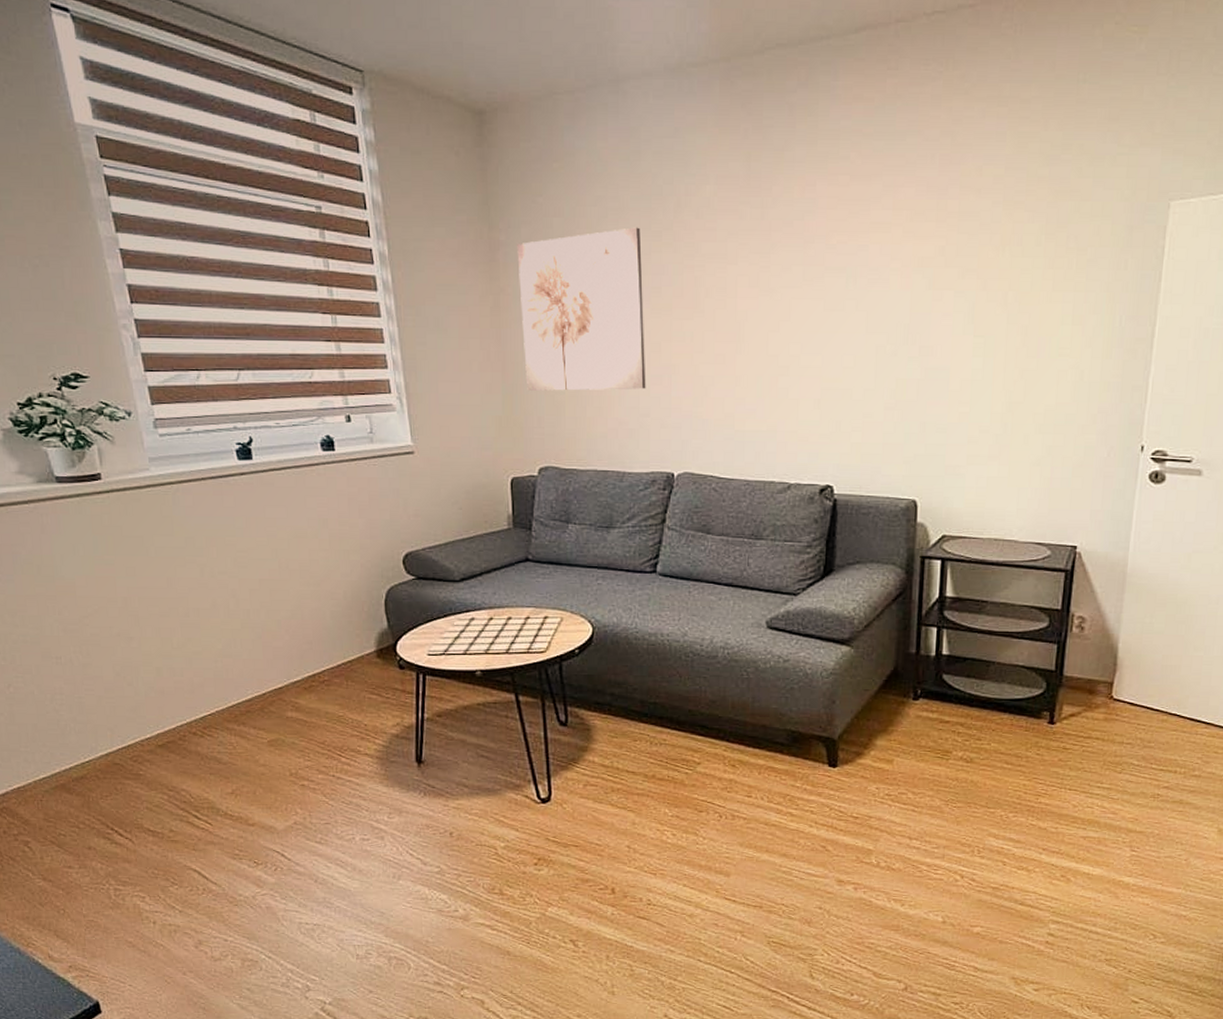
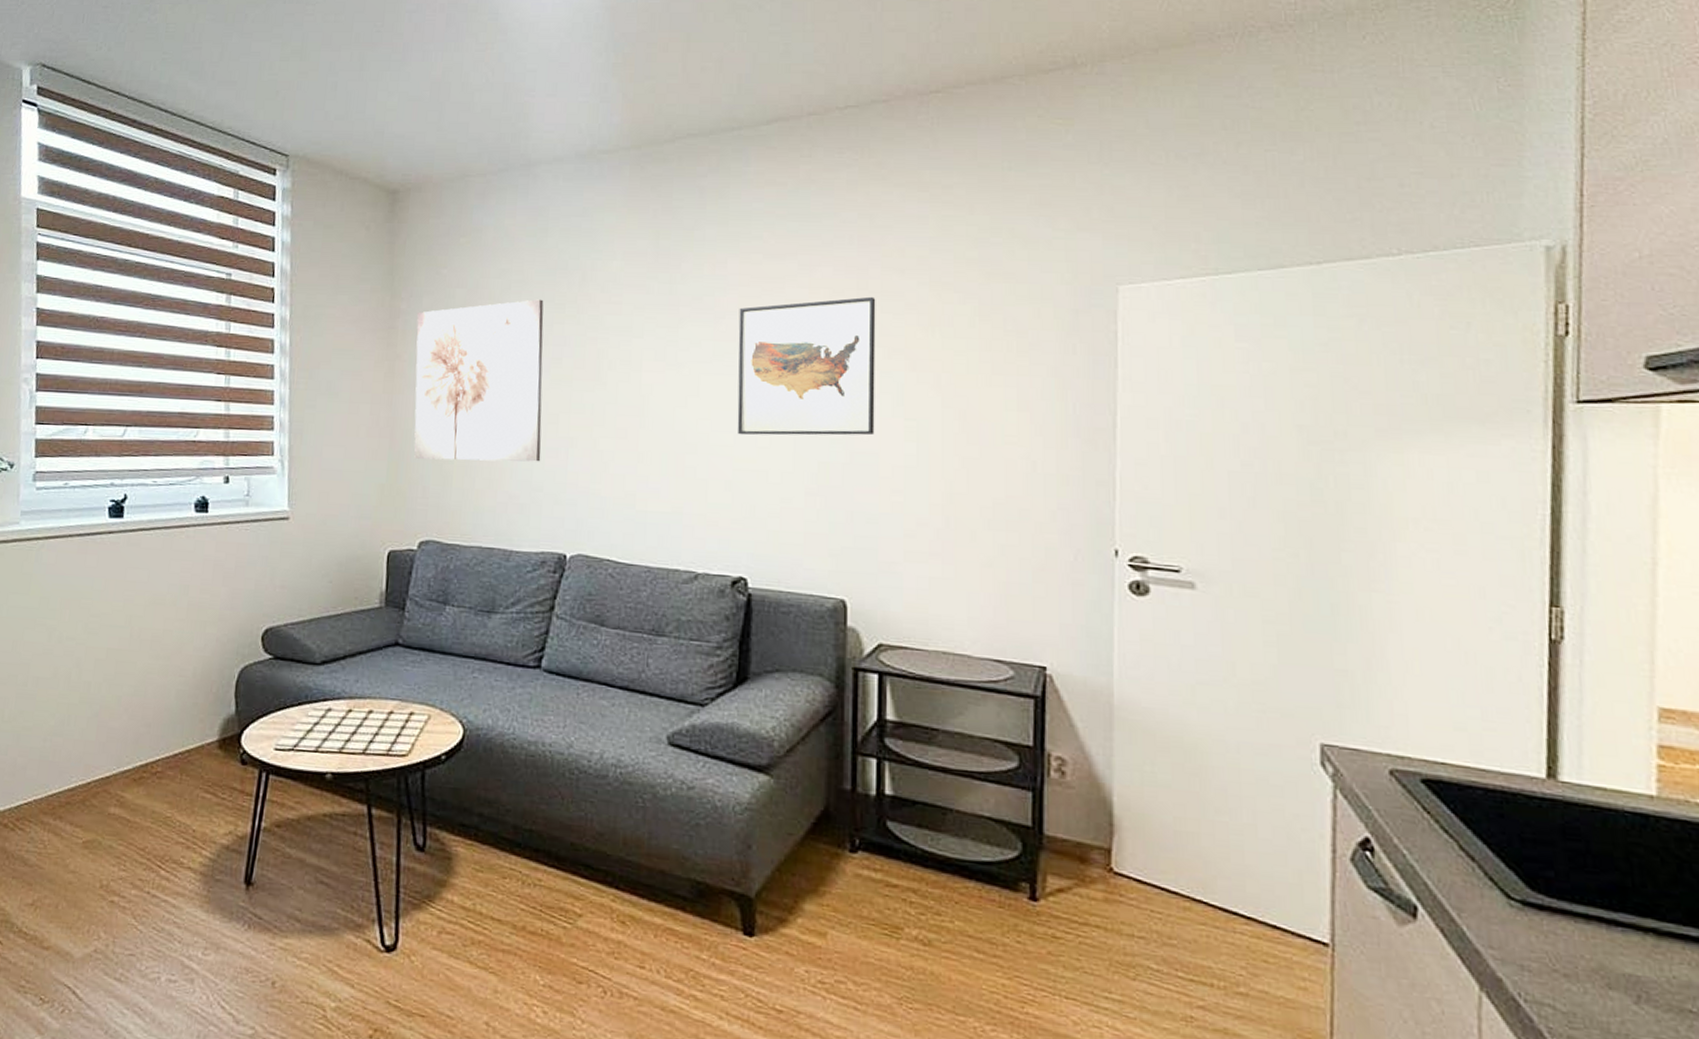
wall art: none [825,217,954,357] -> present [737,296,876,436]

